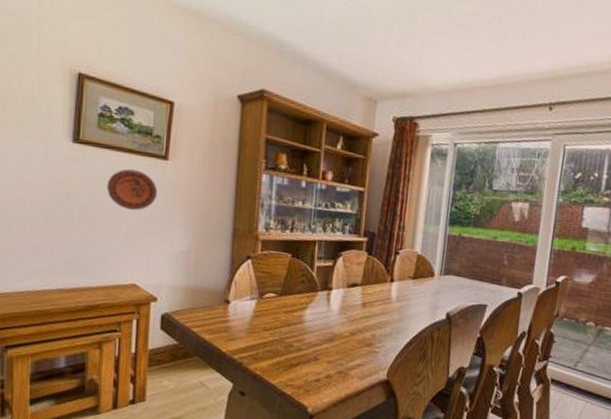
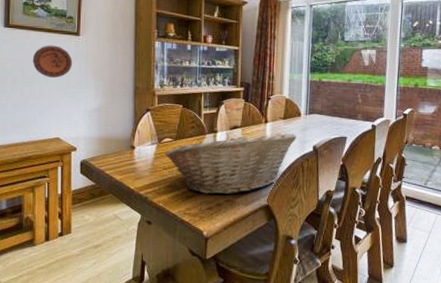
fruit basket: none [266,290,428,365] -> present [165,132,297,194]

